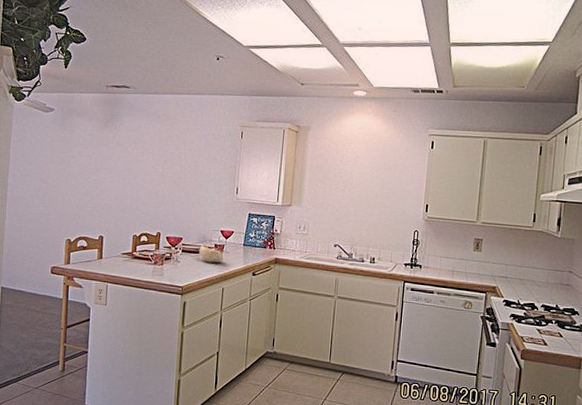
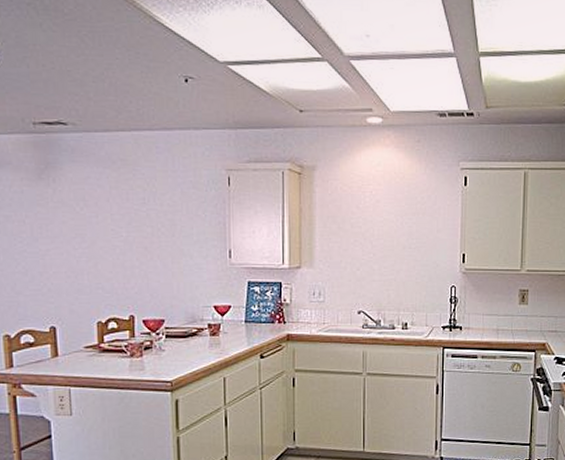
bowl: present [199,244,224,263] -> none [188,326,221,348]

